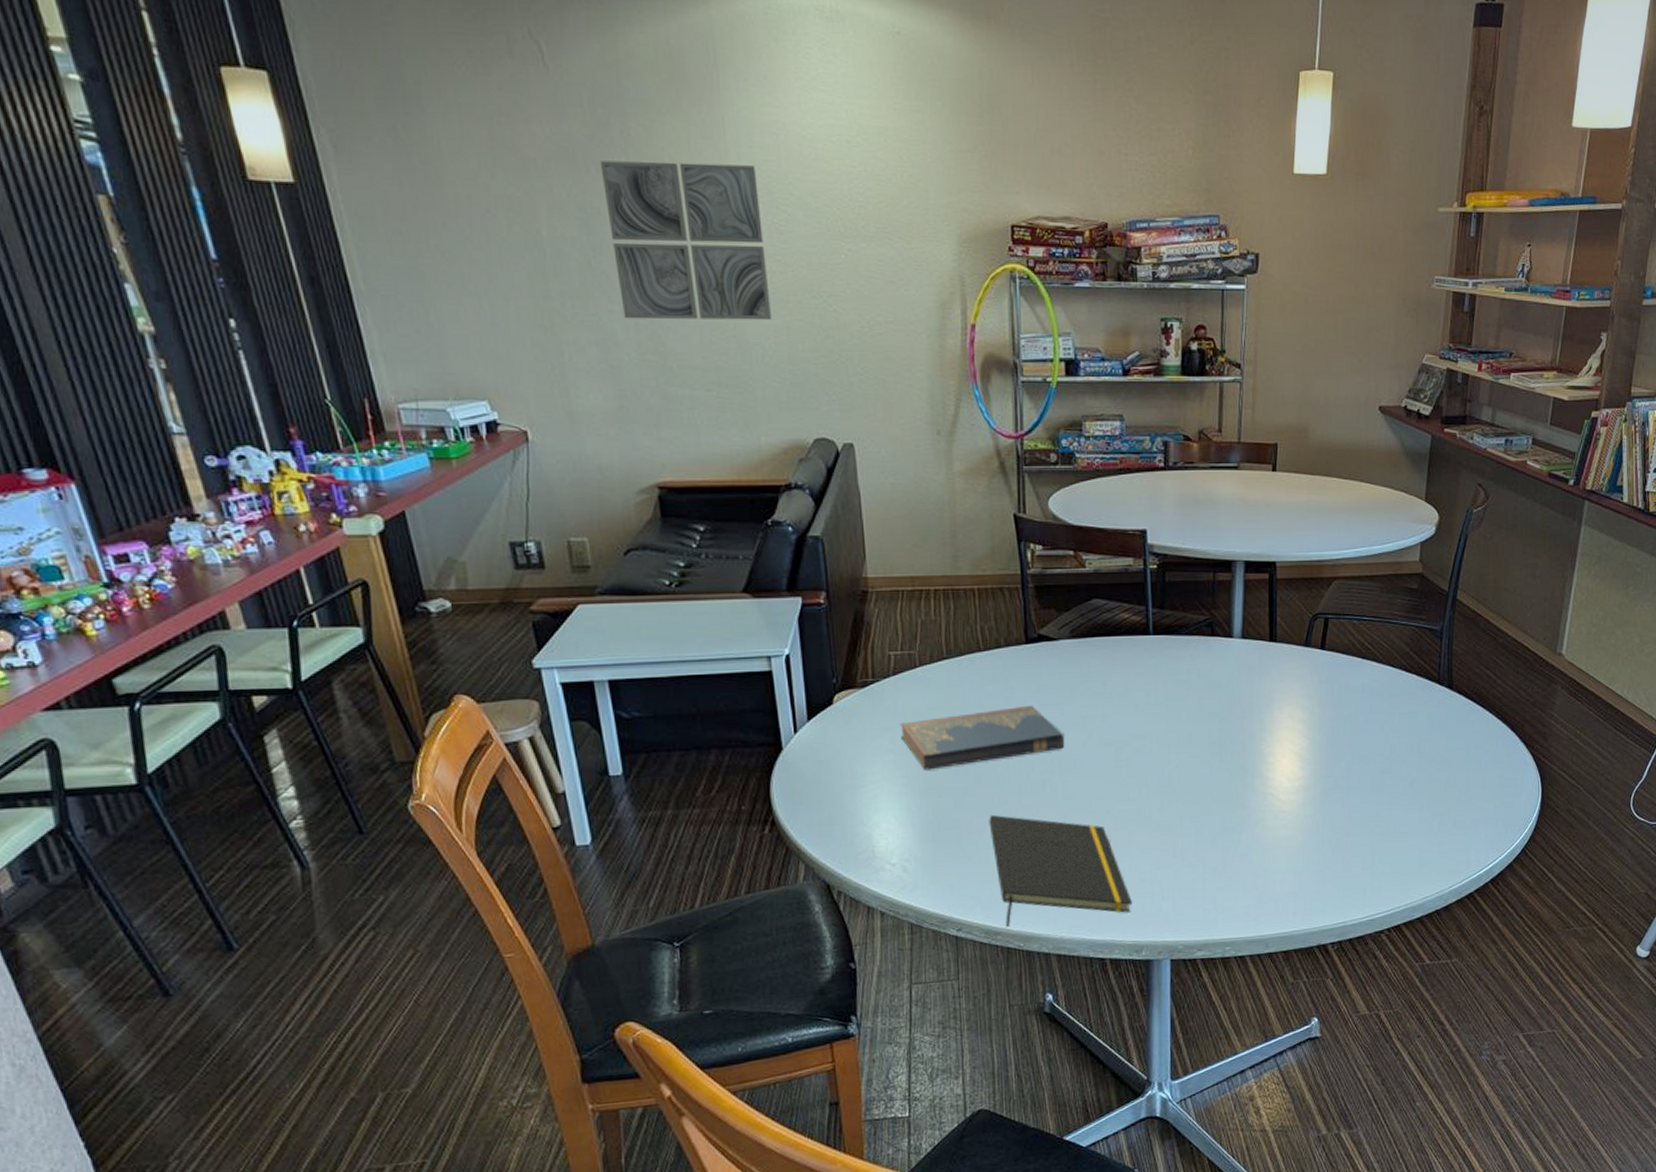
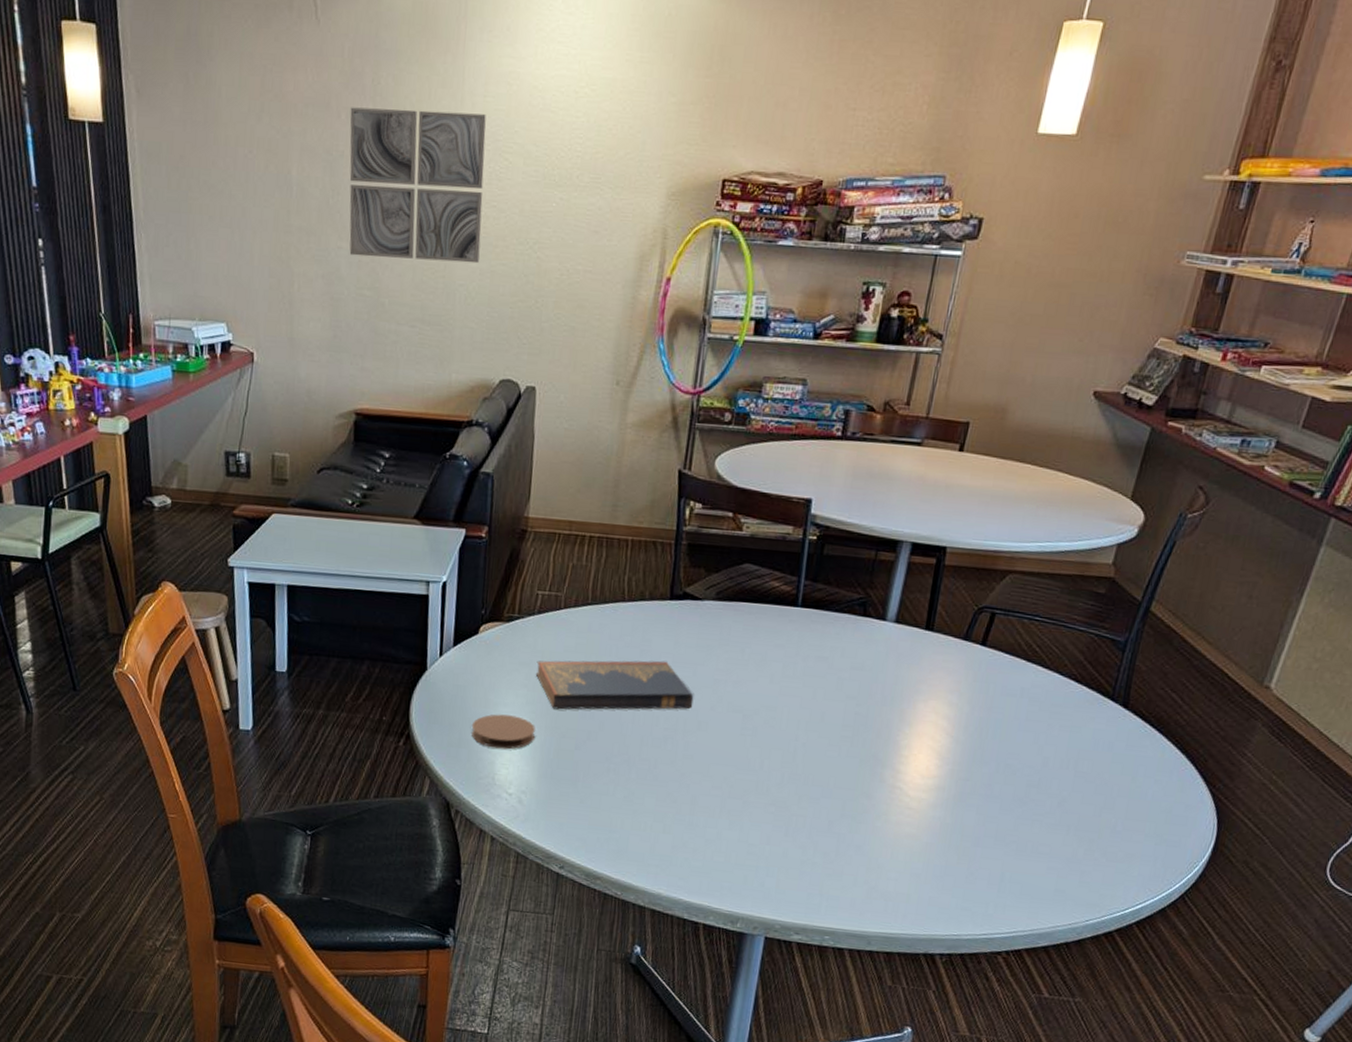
coaster: none [840,783,911,820] -> present [471,714,536,750]
notepad: present [989,814,1132,927] -> none [605,762,735,882]

